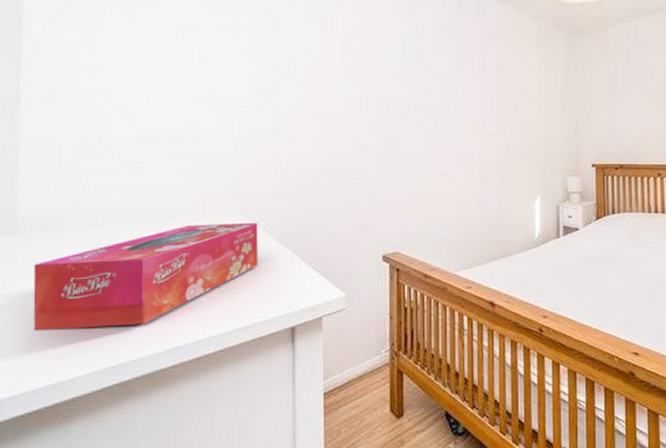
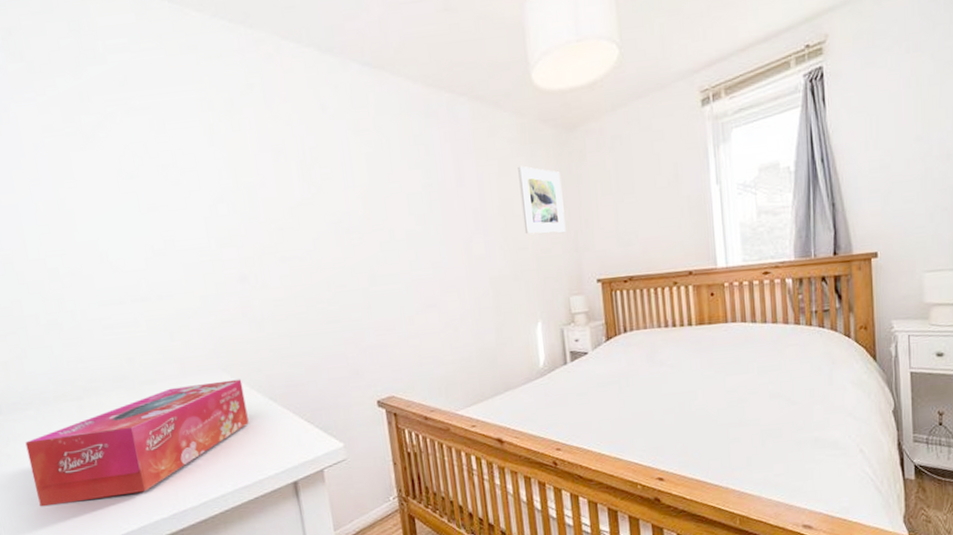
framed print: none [532,60,569,121] -> present [518,166,566,235]

